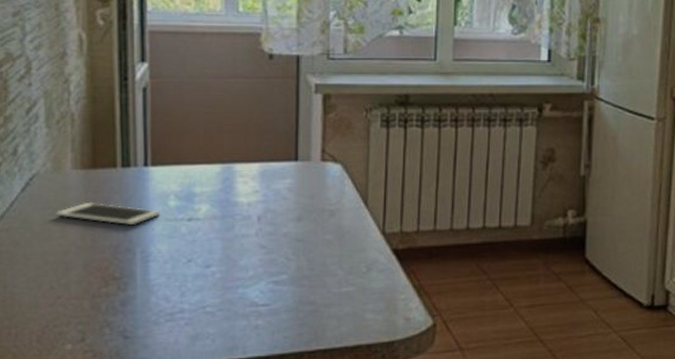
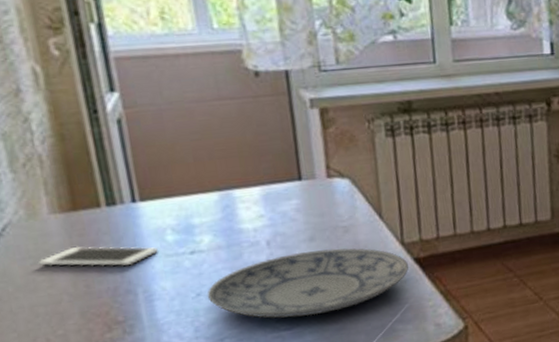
plate: none [197,230,386,295] -> present [207,248,409,318]

